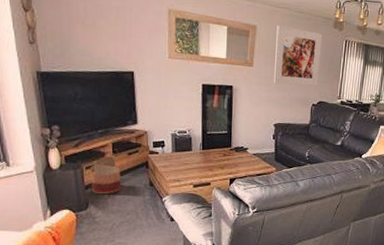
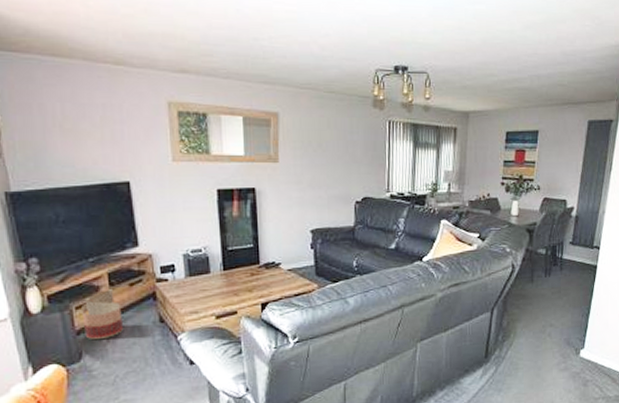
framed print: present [274,25,322,87] -> none [304,110,361,181]

